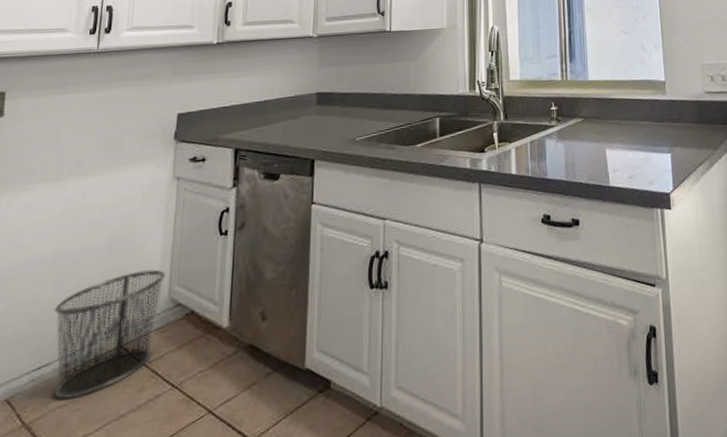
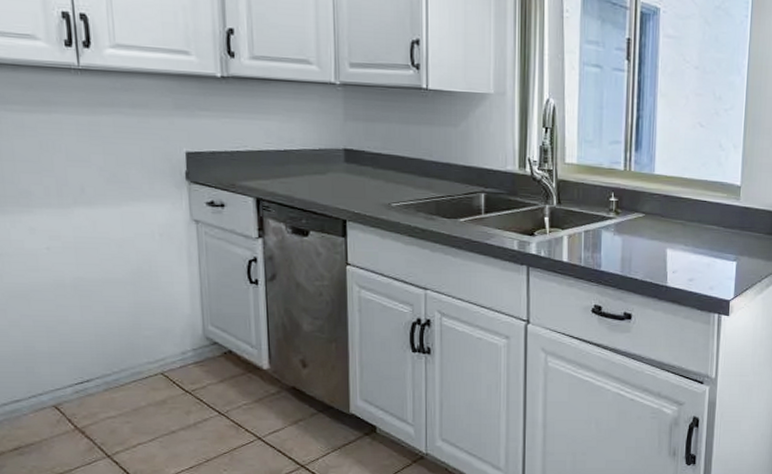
trash can: present [54,269,166,399] -> none [85,307,198,413]

